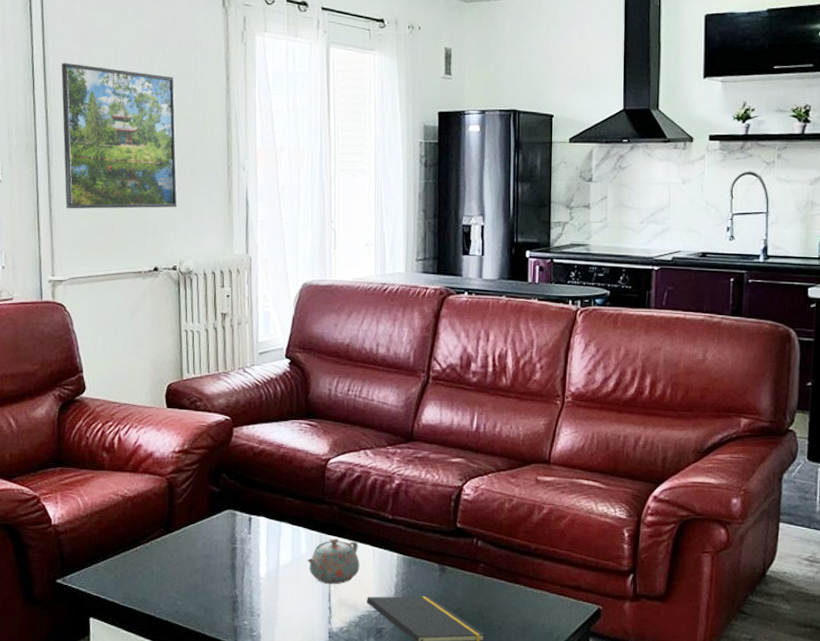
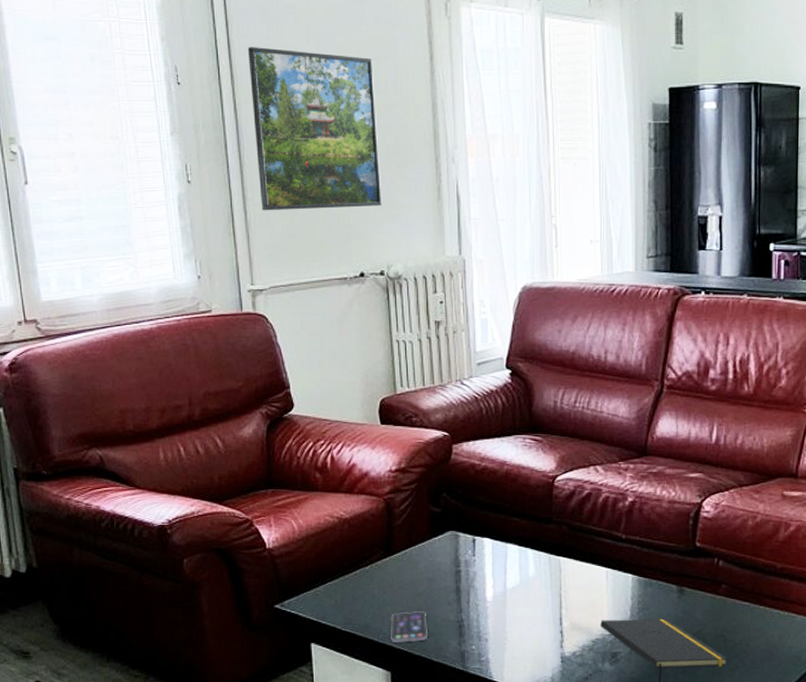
smartphone: none [167,587,203,618] -> present [391,611,429,644]
teapot: present [306,537,360,585] -> none [535,559,592,608]

